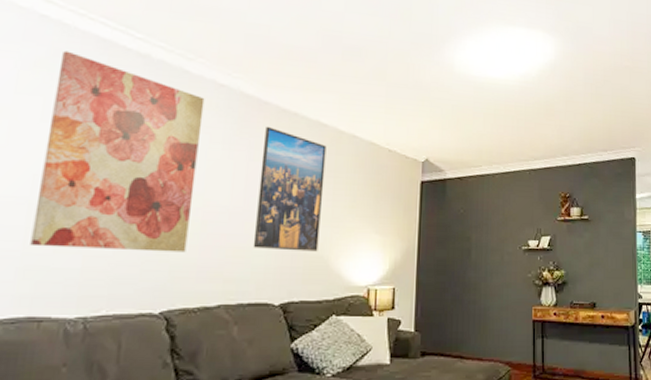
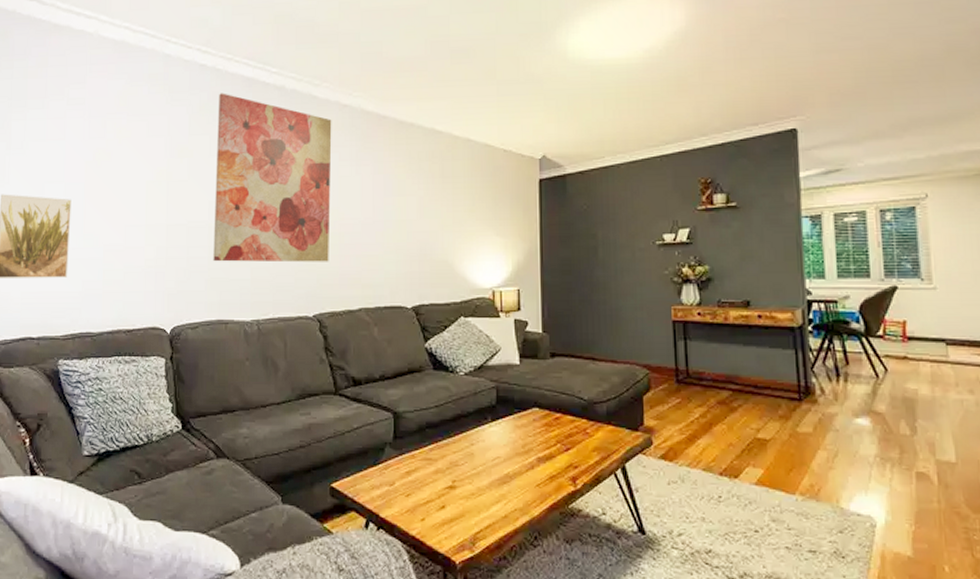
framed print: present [253,126,327,252] -> none [384,139,444,257]

